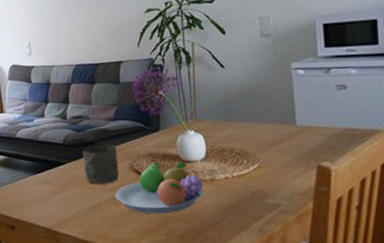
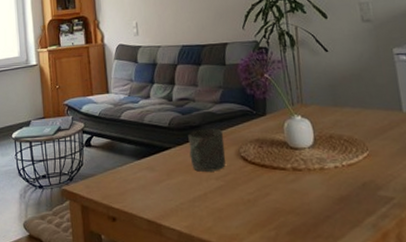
fruit bowl: present [115,161,204,214] -> none [222,148,313,206]

